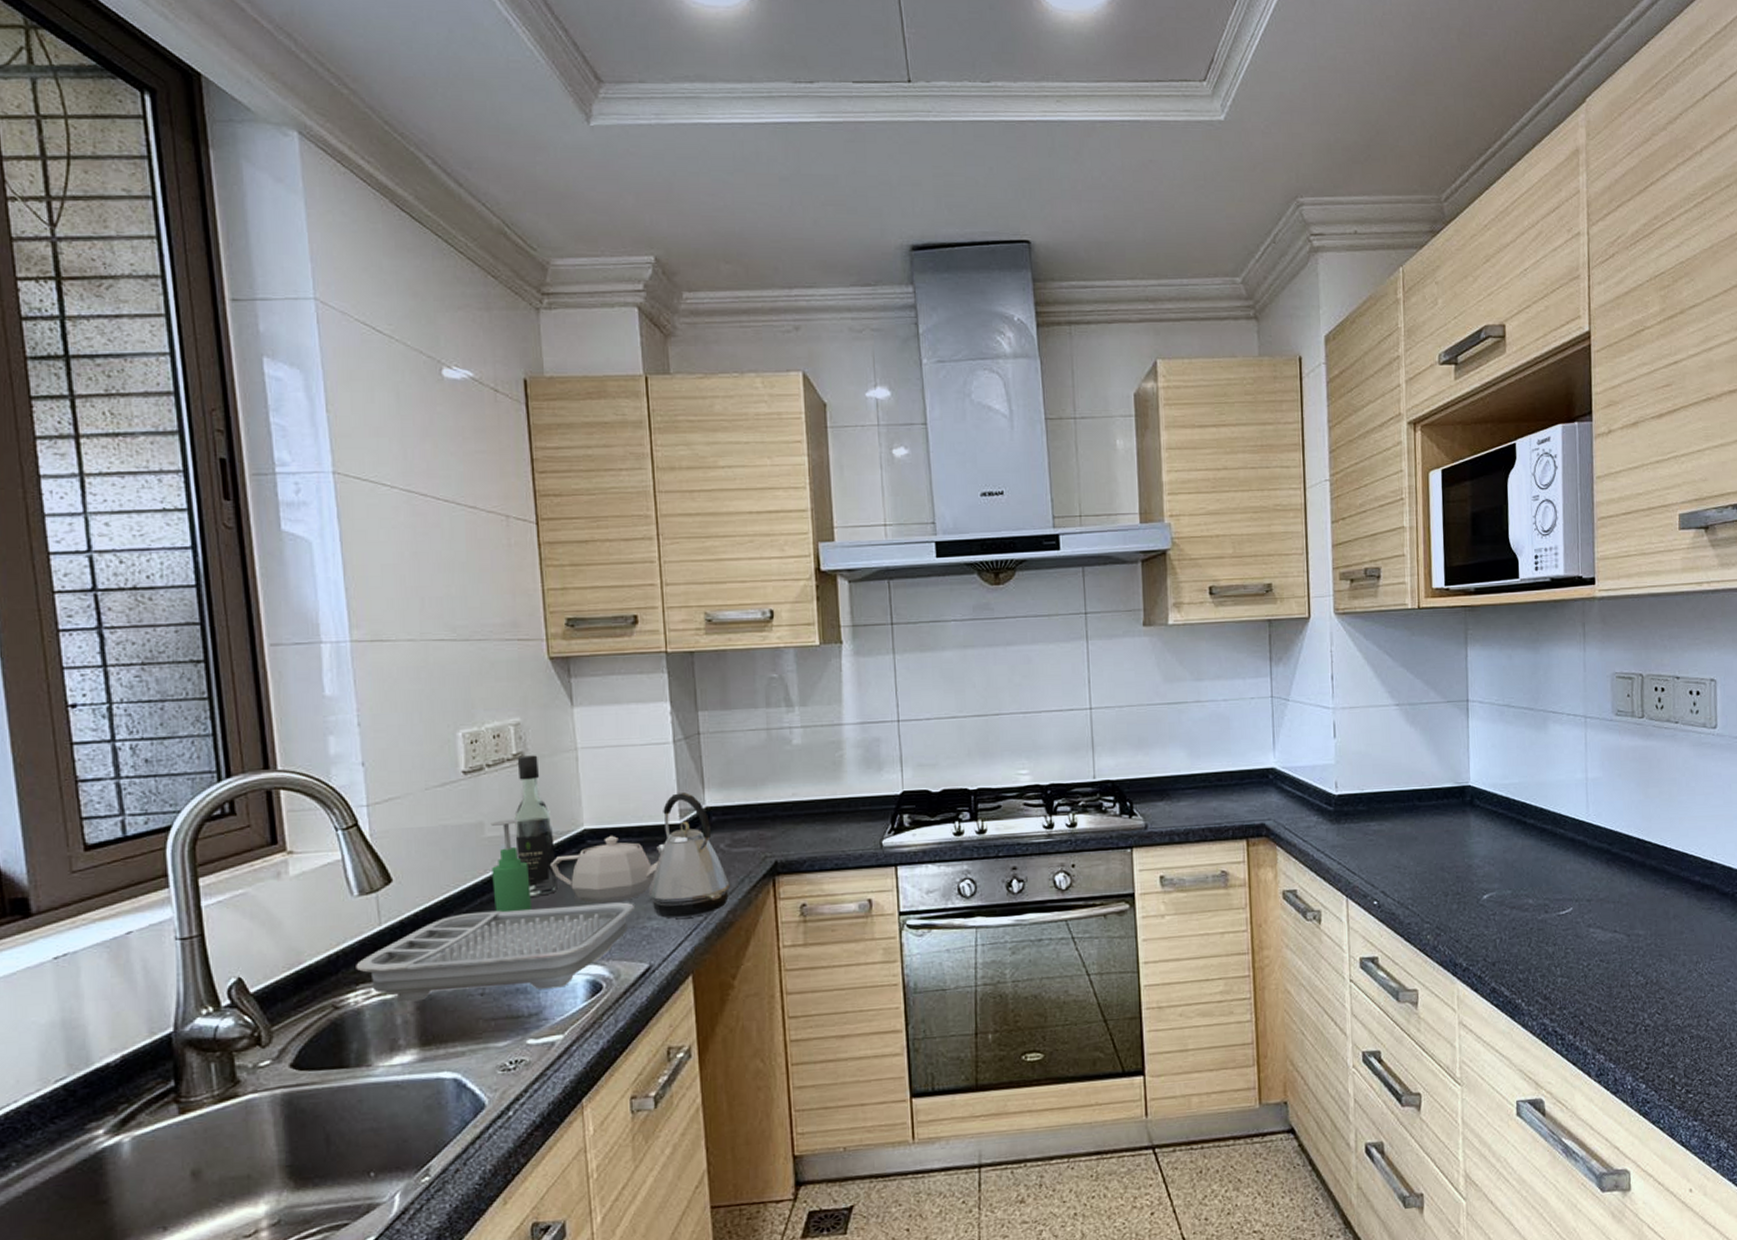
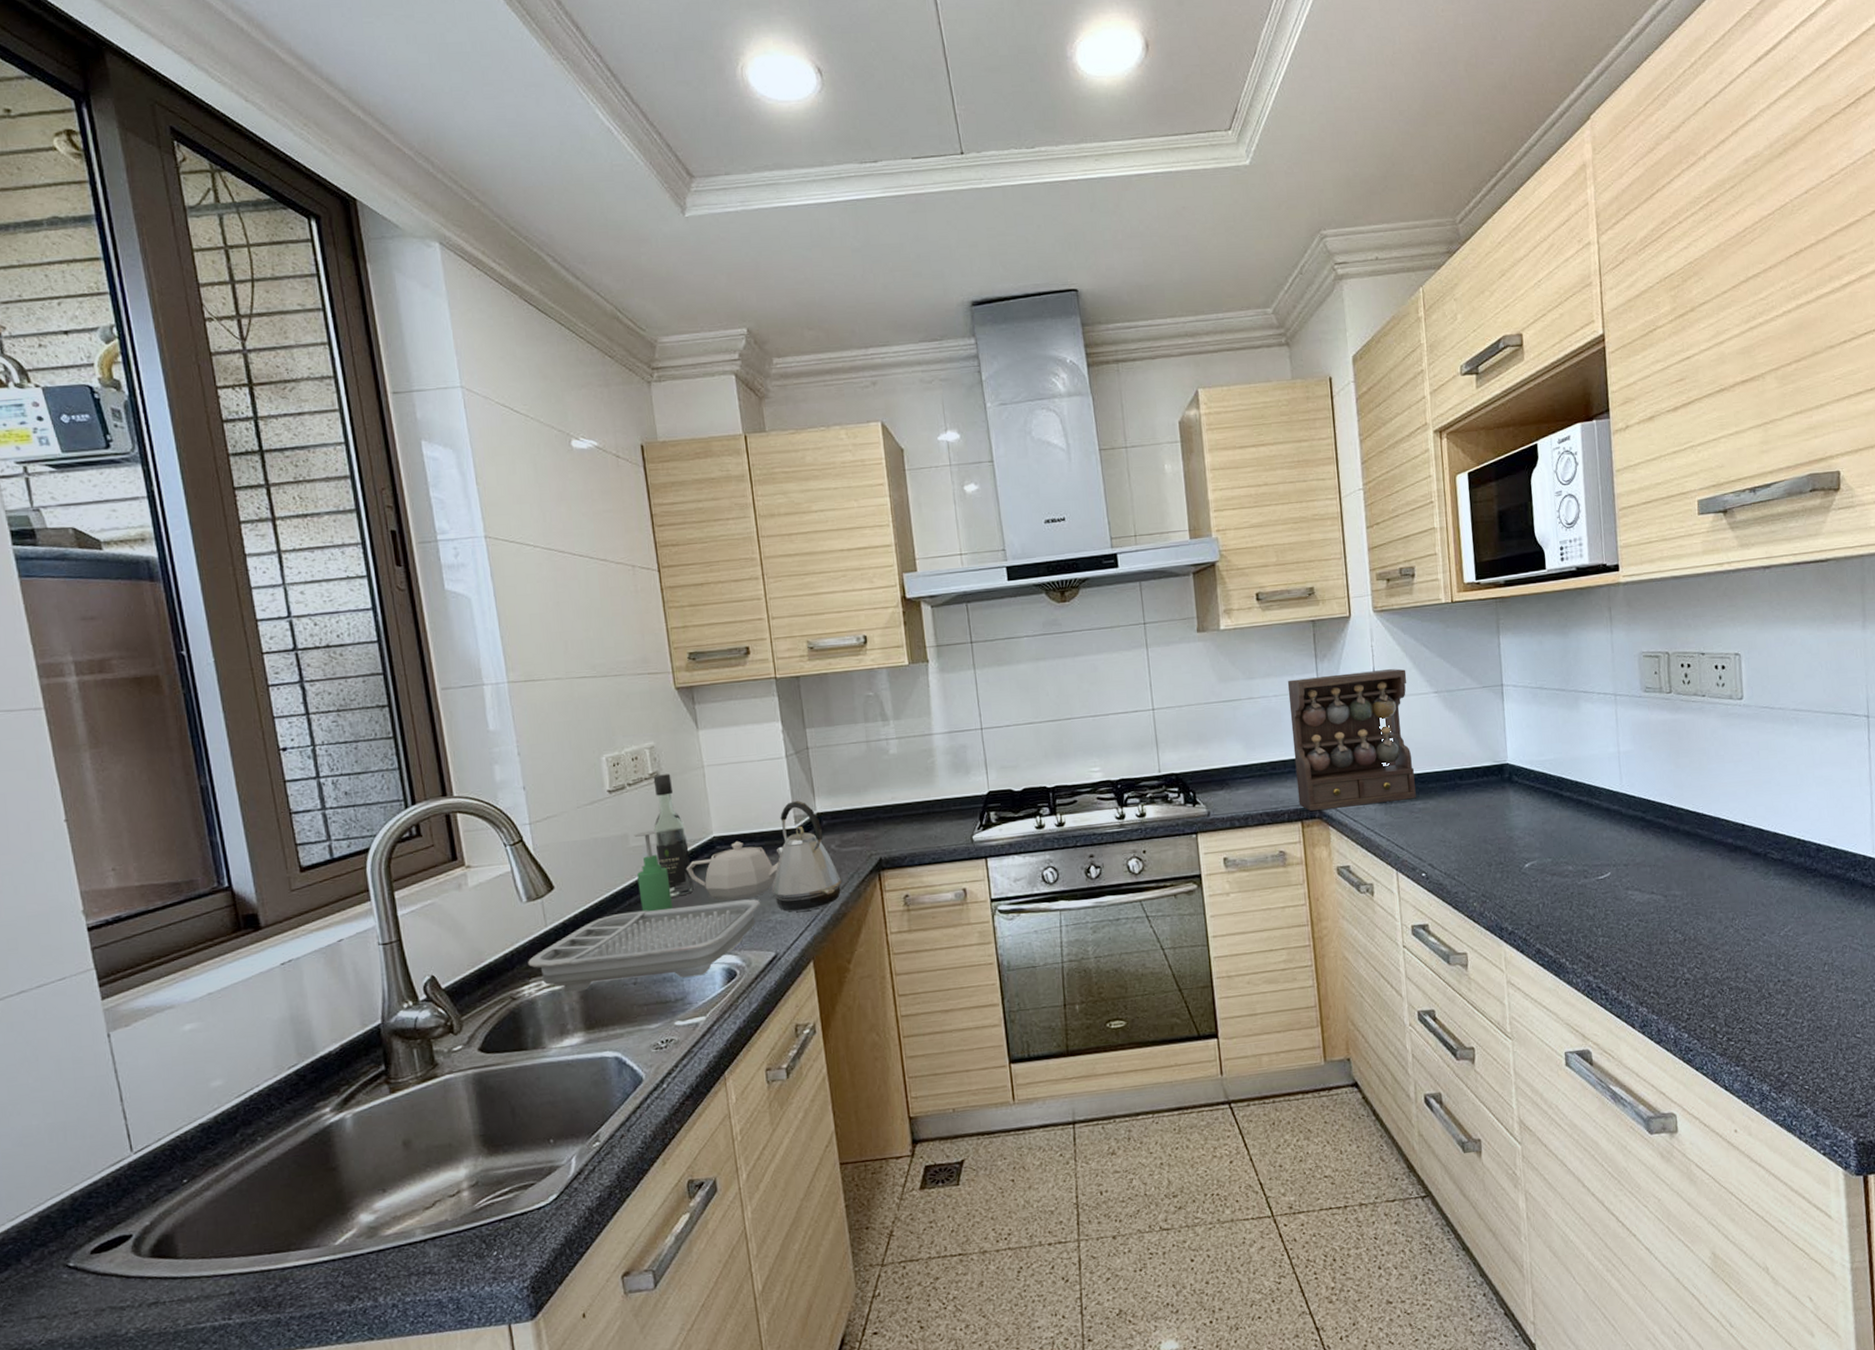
spice rack: none [1238,677,1371,828] -> present [1287,669,1416,811]

